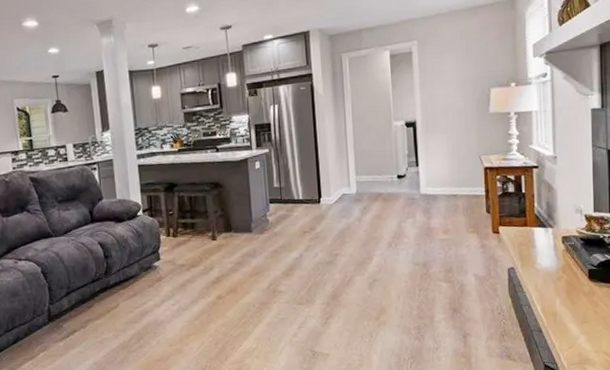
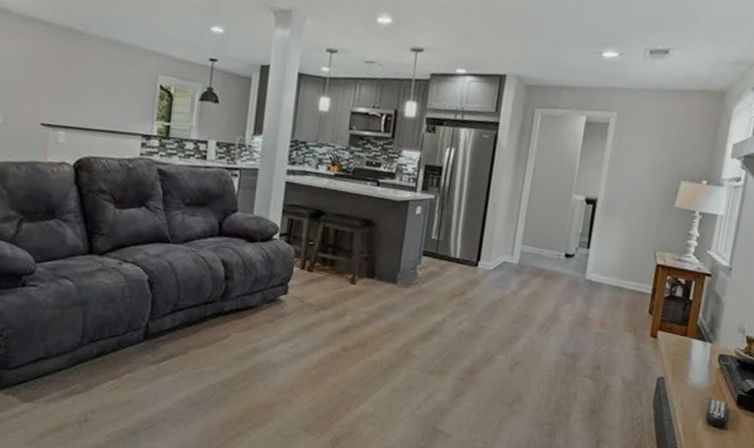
remote control: none [561,276,582,304] -> present [705,397,728,428]

